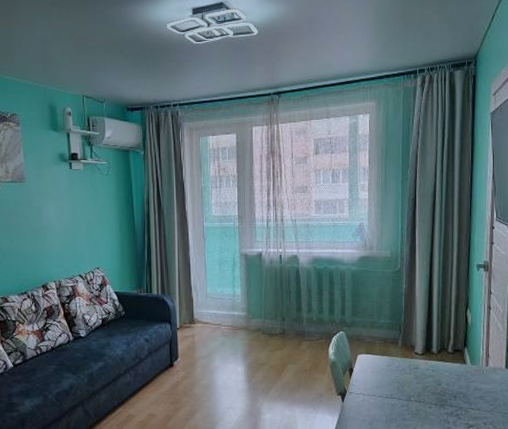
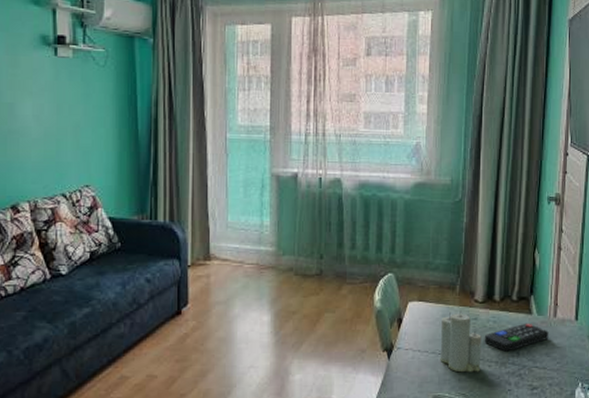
candle: none [386,361,423,413] -> present [440,311,482,373]
remote control: none [424,371,482,396] -> present [484,323,549,352]

